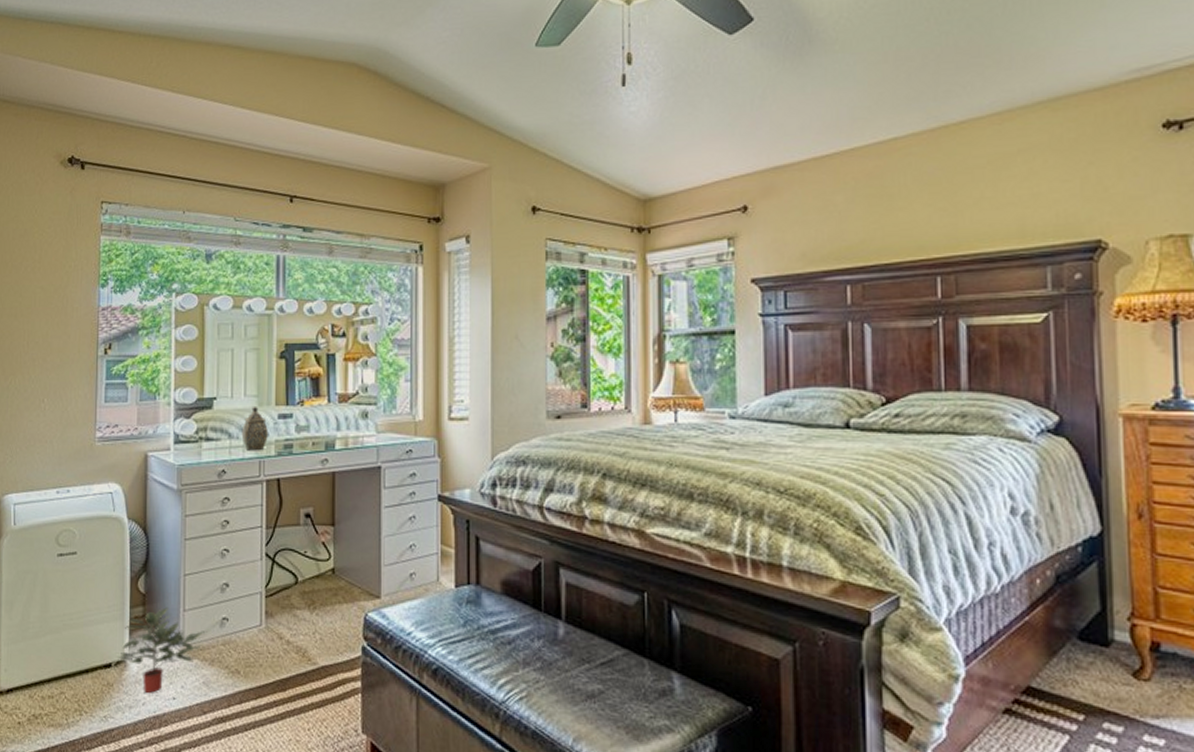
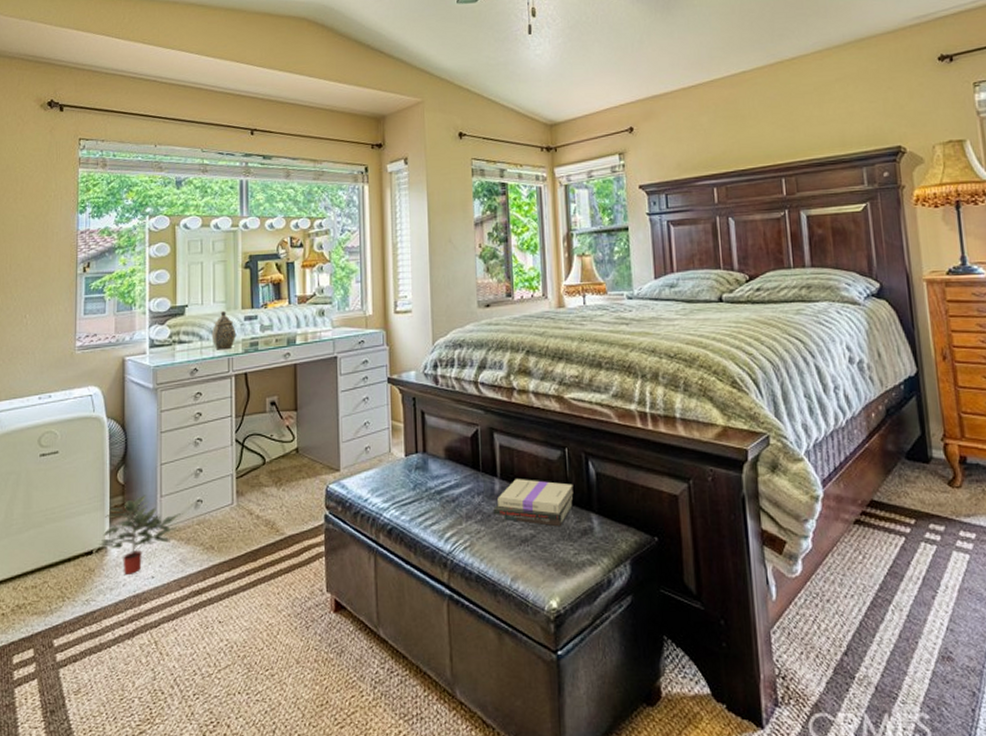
books: none [555,624,652,685] -> present [493,479,574,527]

